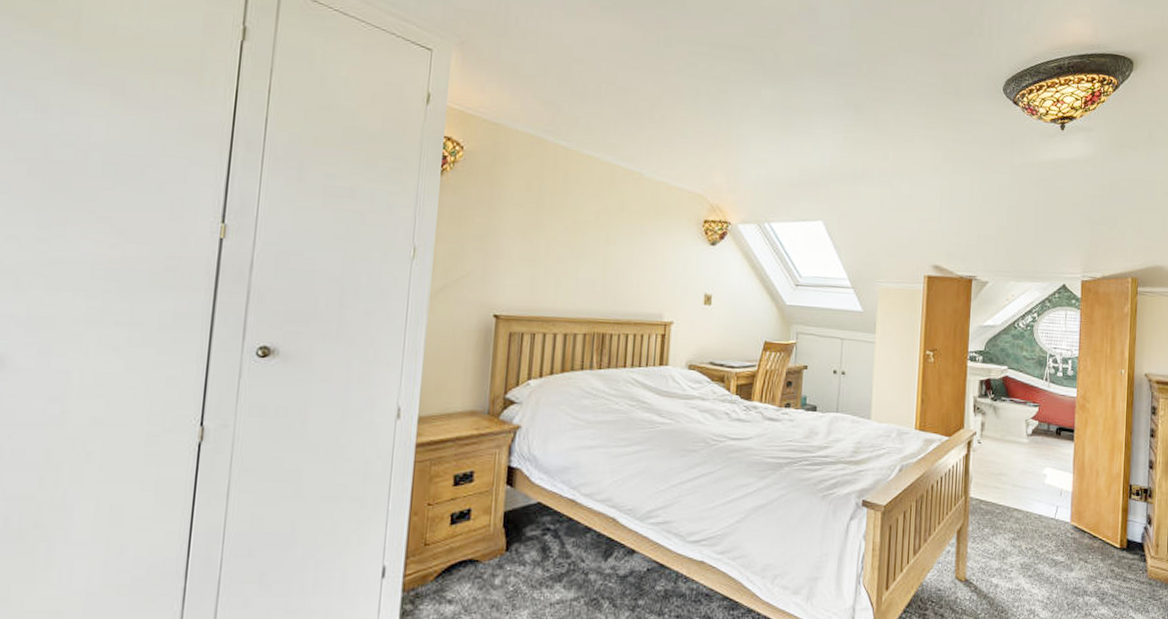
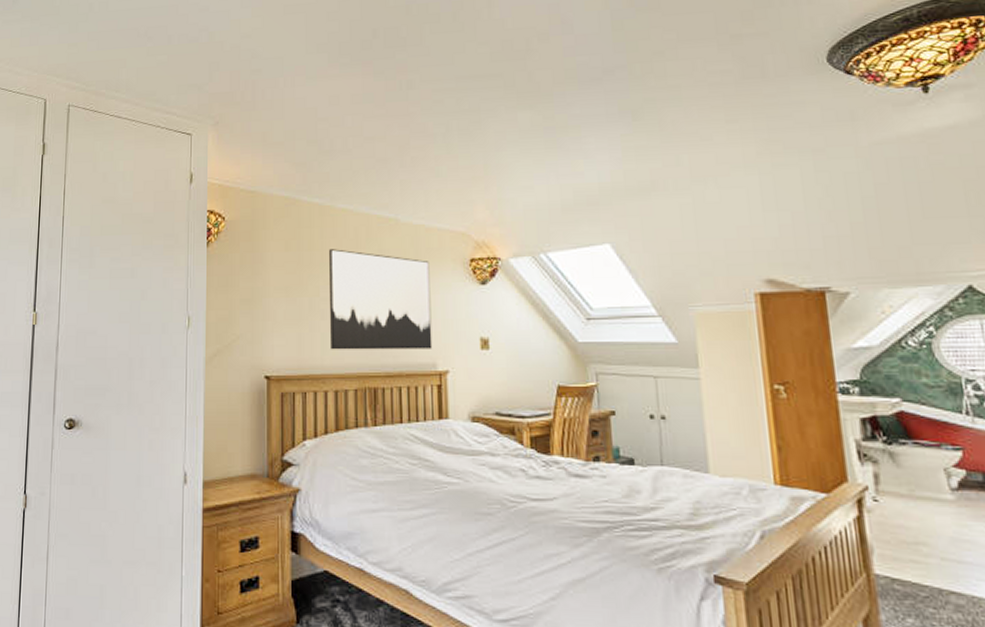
wall art: none [564,194,667,301] -> present [329,249,433,350]

